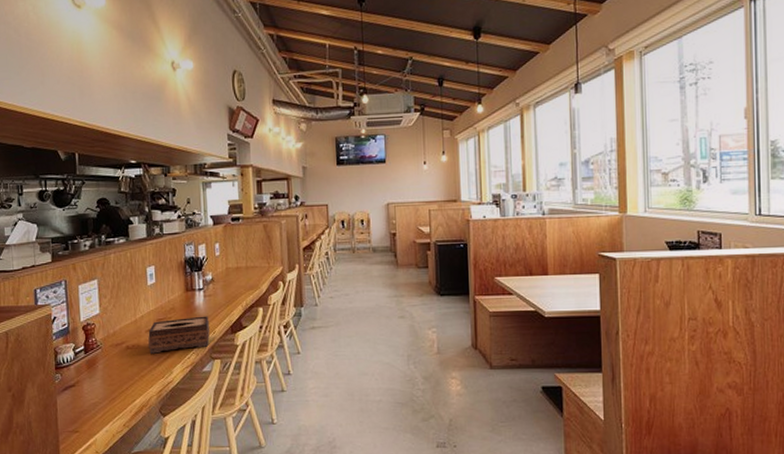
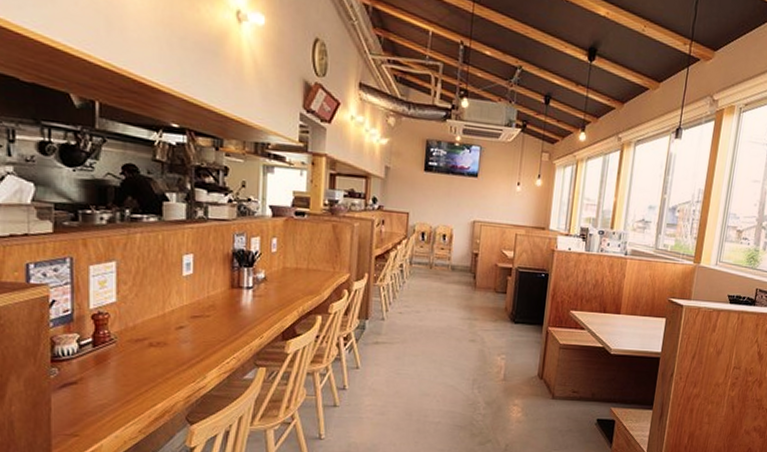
tissue box: present [148,316,210,354] -> none [178,317,256,355]

